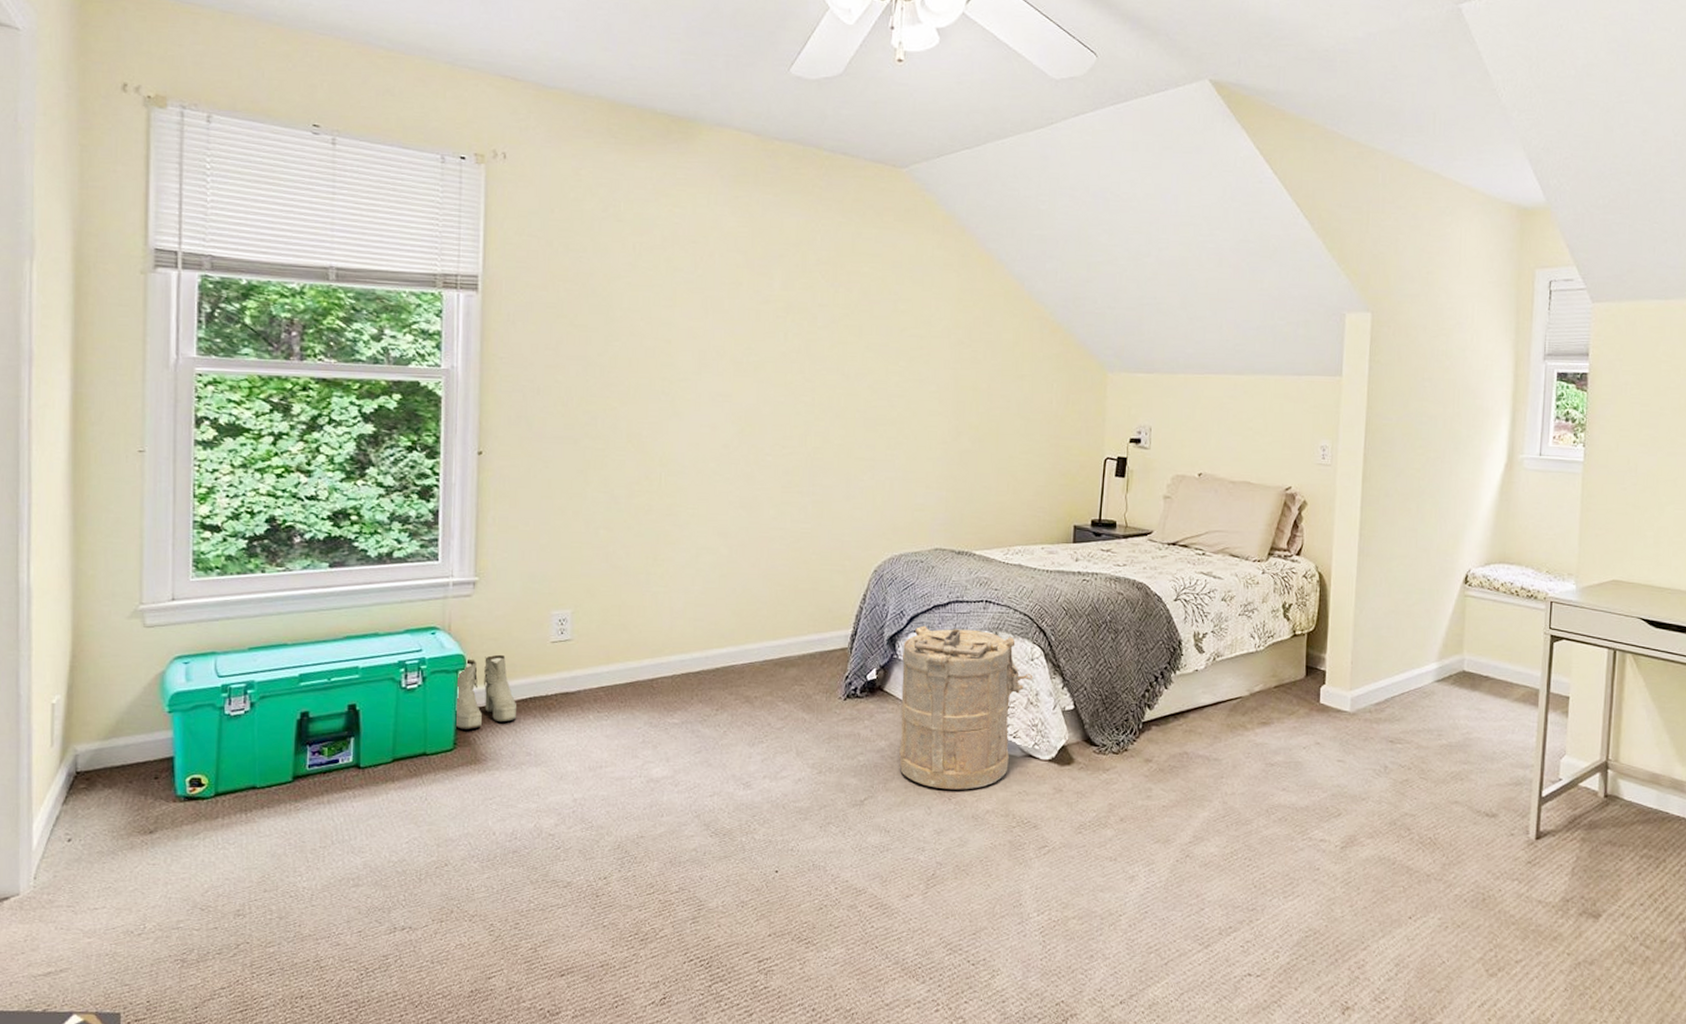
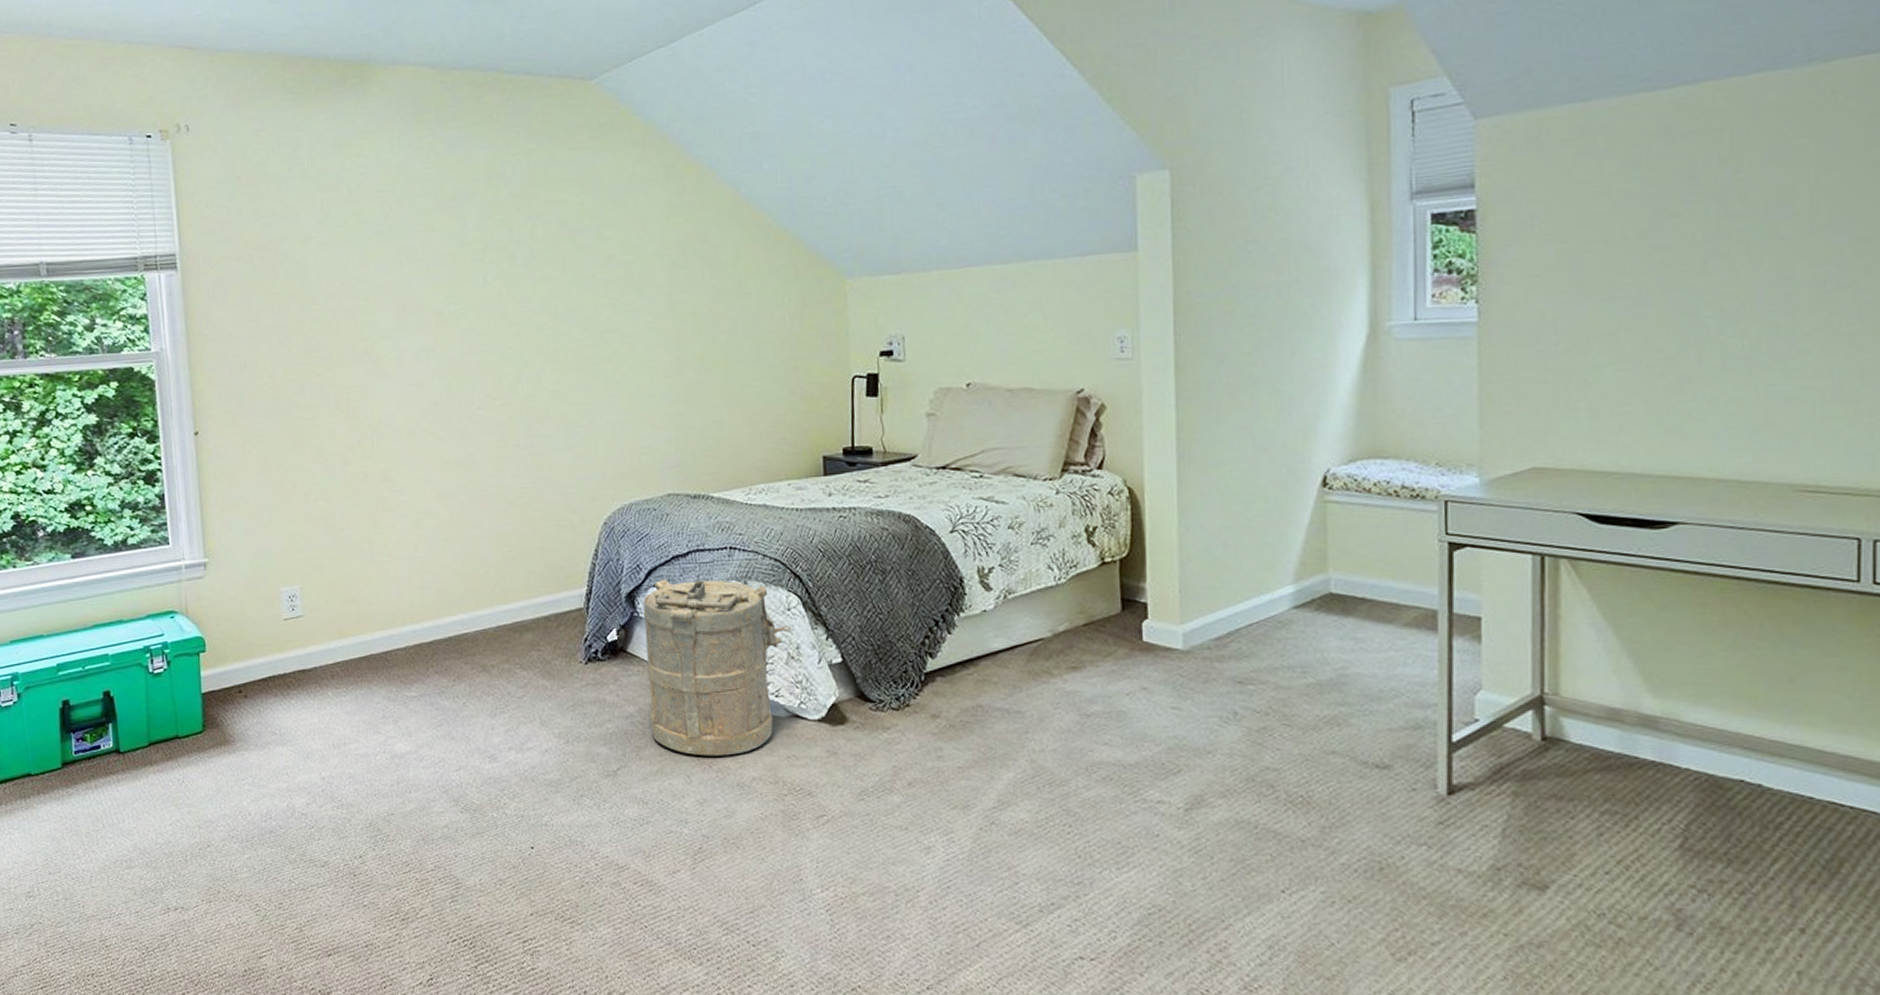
boots: present [456,654,517,729] -> none [200,634,259,711]

